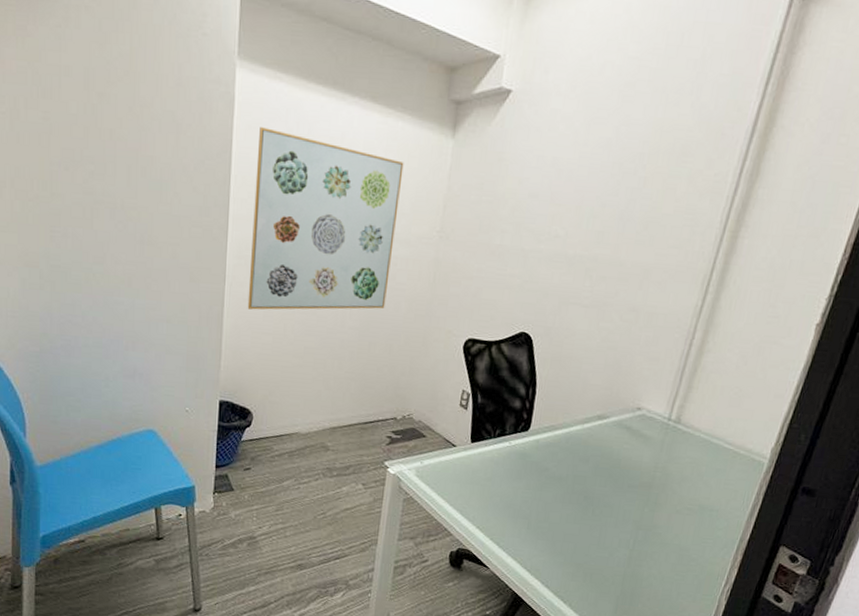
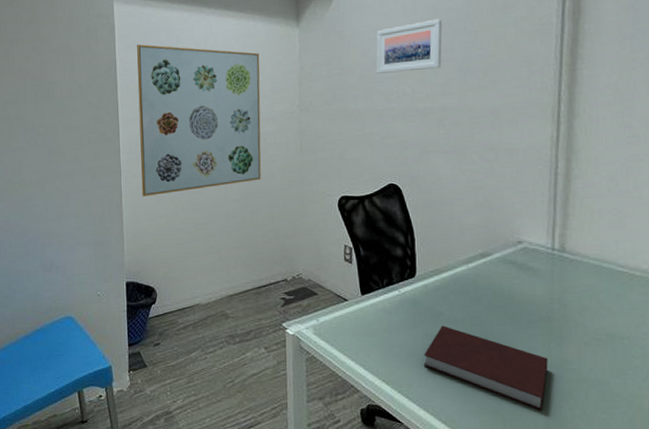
notebook: none [519,481,639,569] -> present [423,325,548,411]
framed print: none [530,155,613,213] -> present [376,18,443,74]

